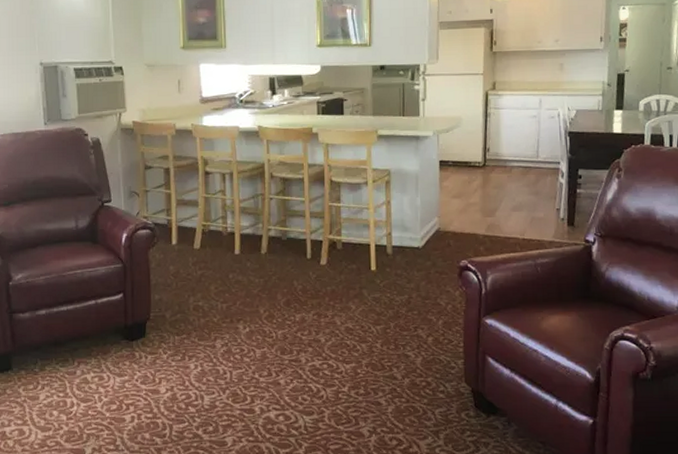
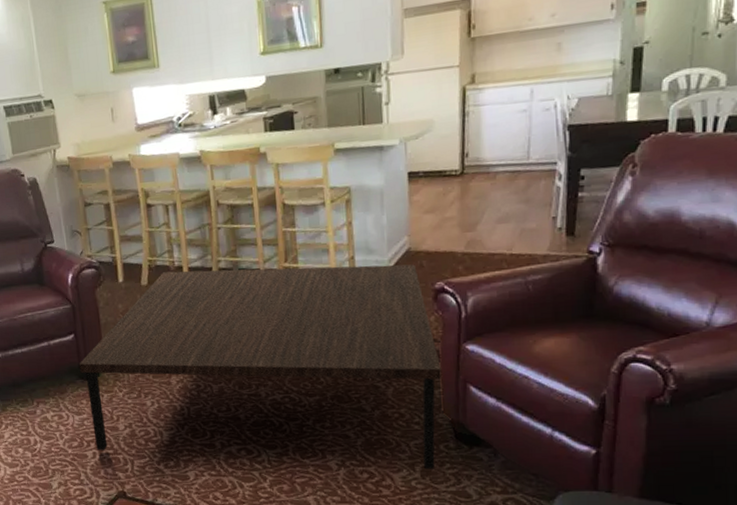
coffee table: none [125,237,464,437] -> present [79,264,441,469]

